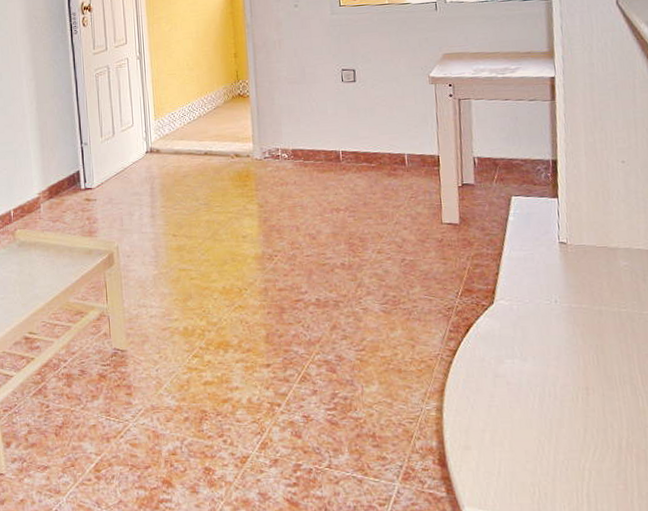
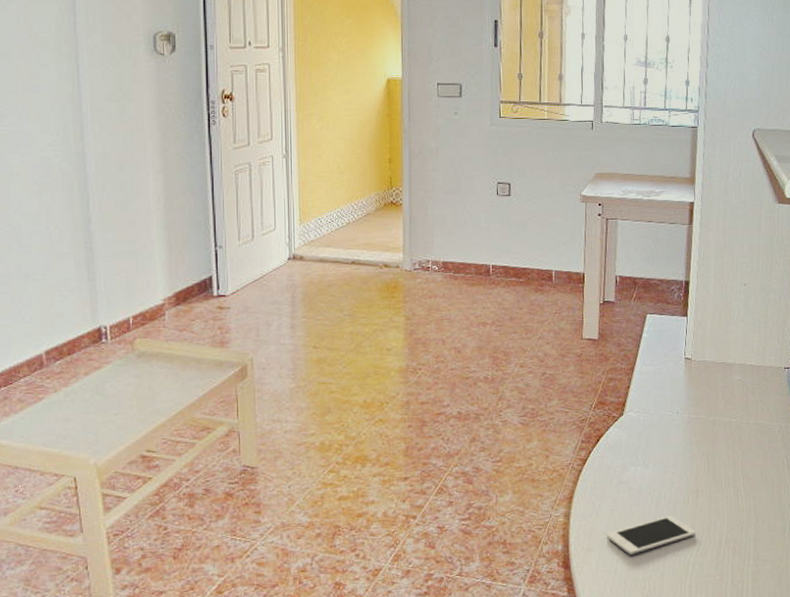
cell phone: none [485,414,589,455] -> present [607,515,695,555]

